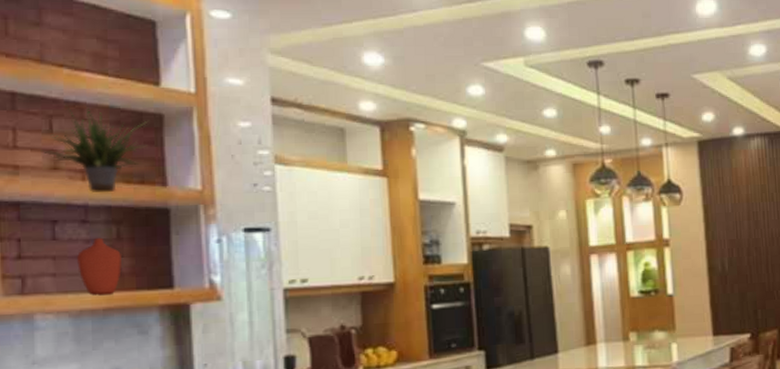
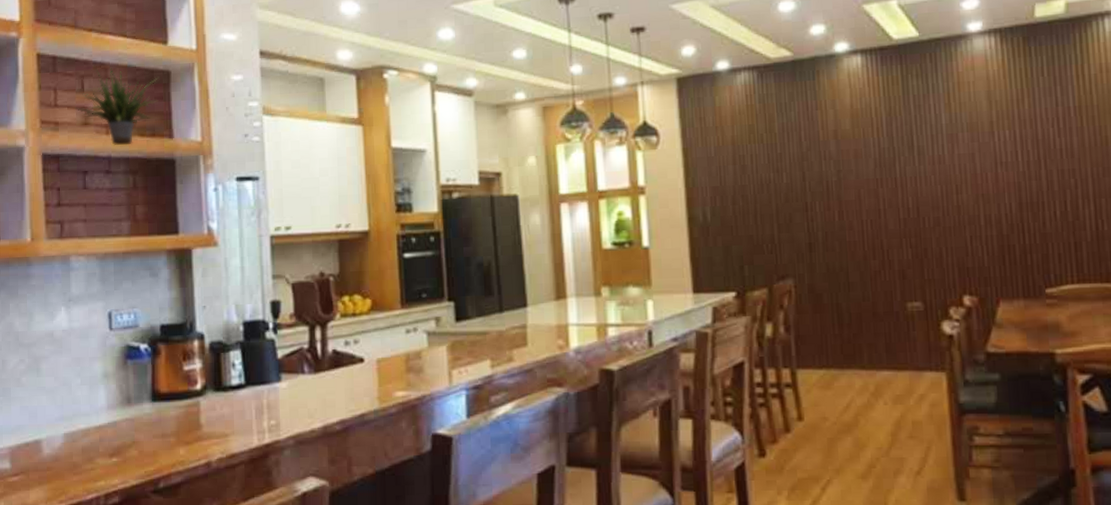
decorative vase: present [77,237,122,297] -> none [103,186,137,241]

